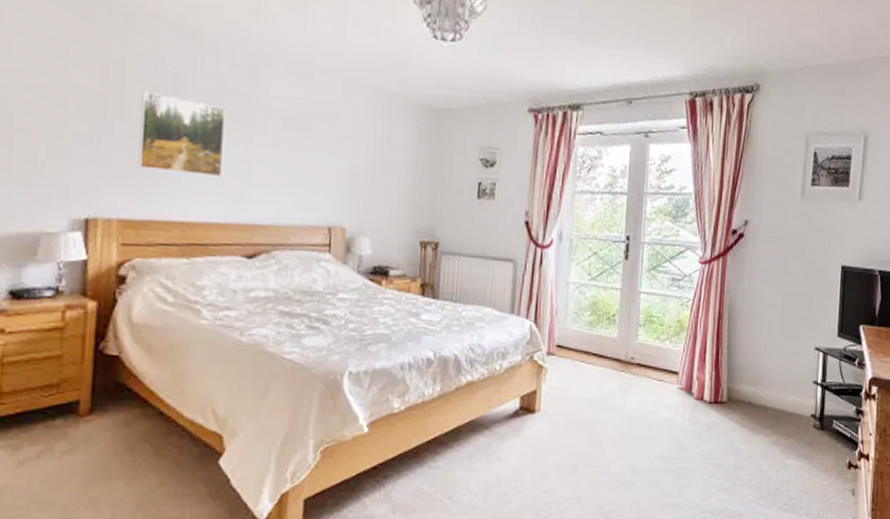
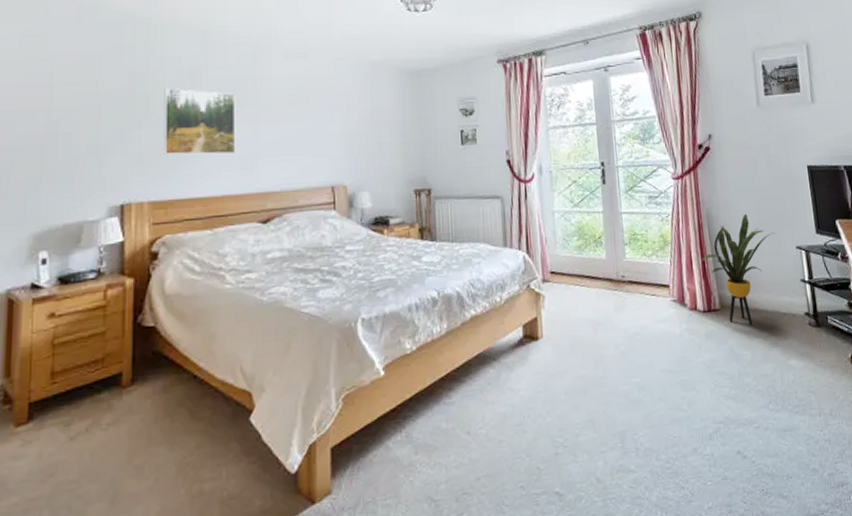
house plant: none [715,309,795,421] -> present [701,214,775,325]

